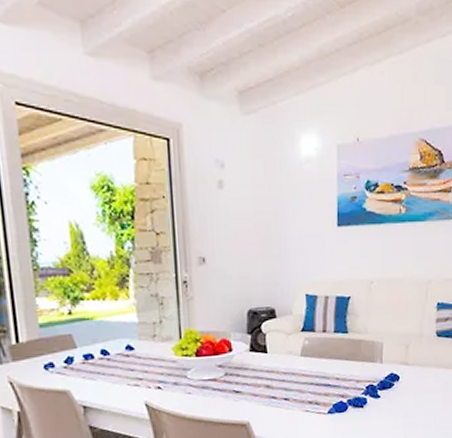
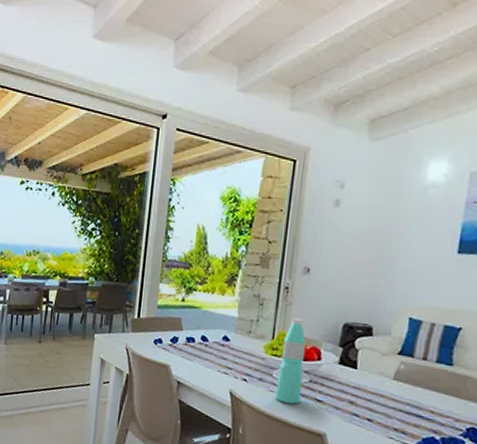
water bottle: none [192,312,220,402] -> present [275,317,306,404]

